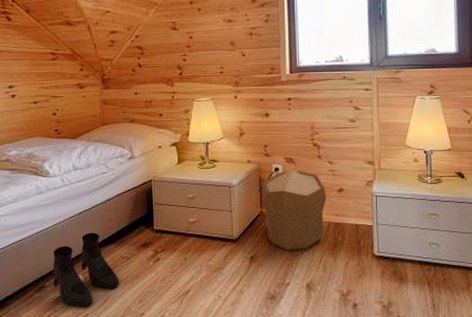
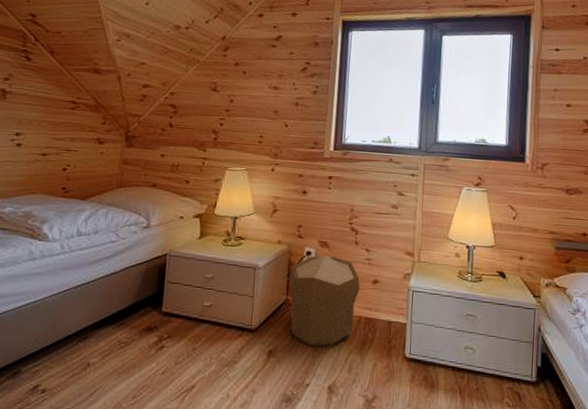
boots: present [53,232,120,308] -> none [31,310,113,402]

